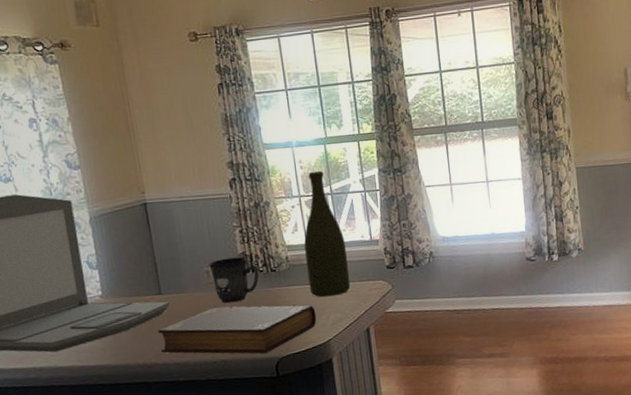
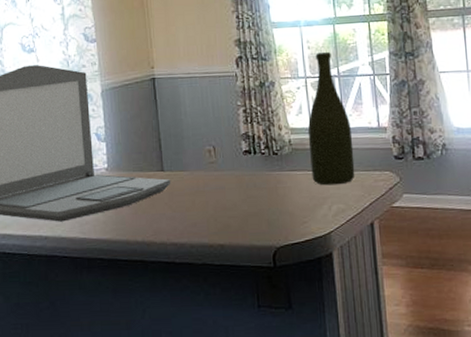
book: present [158,304,317,354] -> none [158,188,318,242]
mug: present [209,256,260,304] -> none [211,137,261,185]

